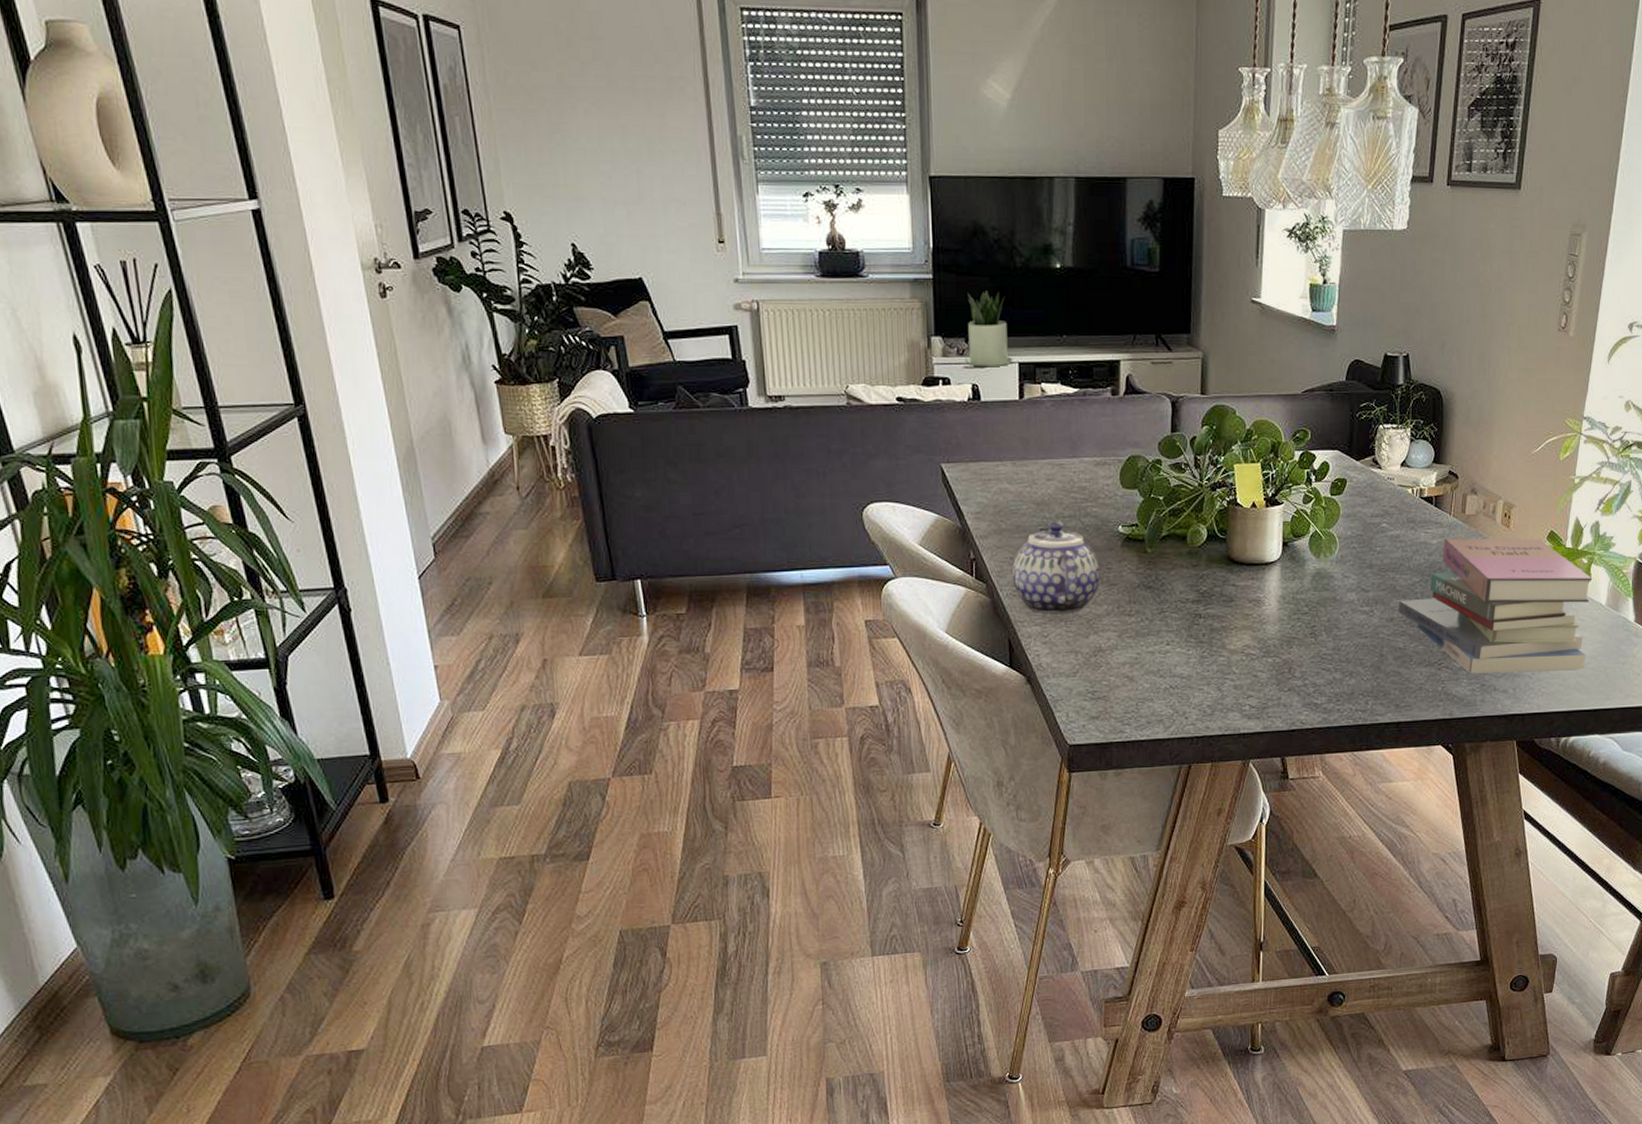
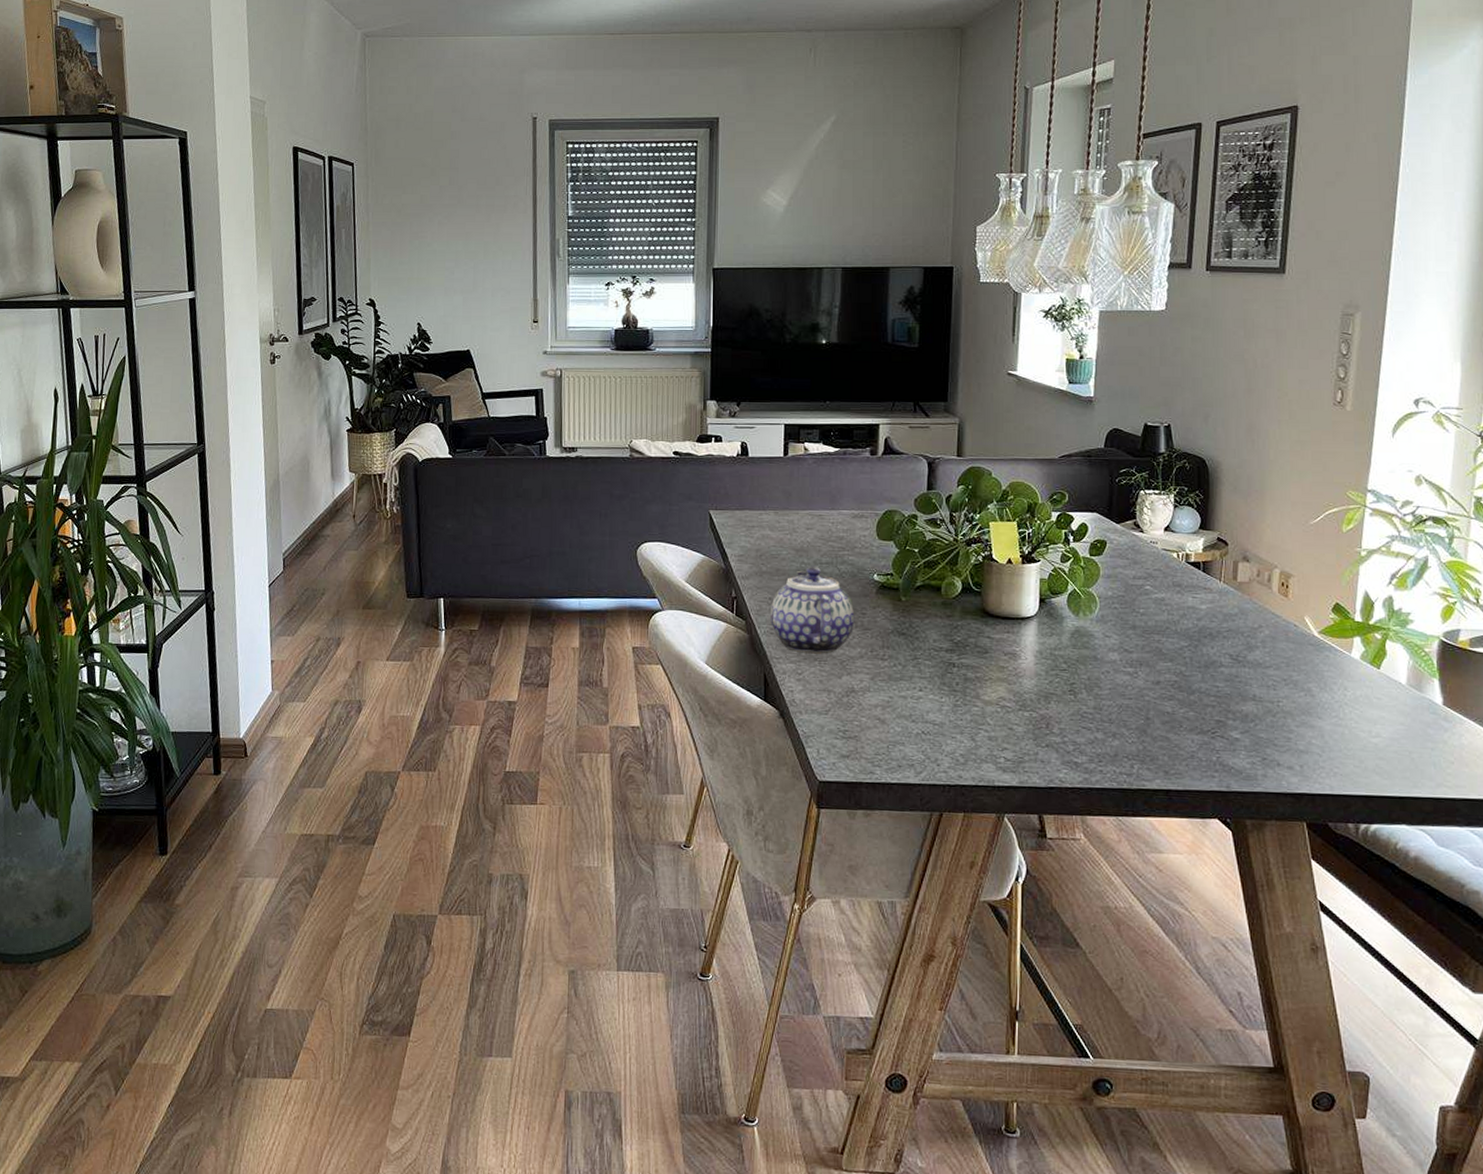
planter: present [965,291,1012,367] -> none [736,362,779,428]
books: present [1398,538,1593,674] -> none [1164,604,1389,752]

